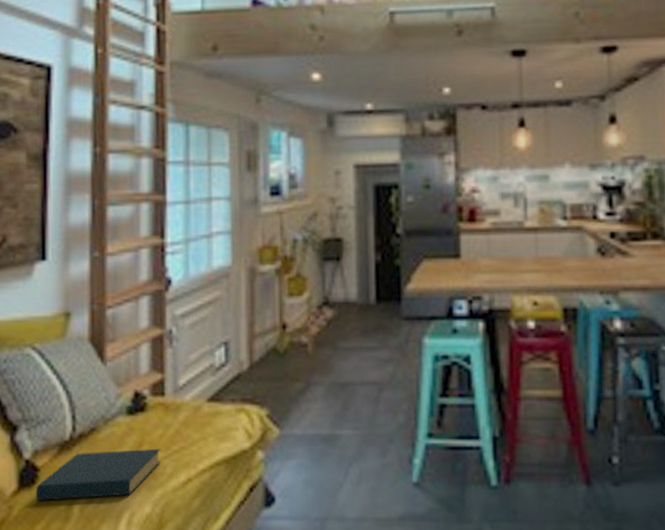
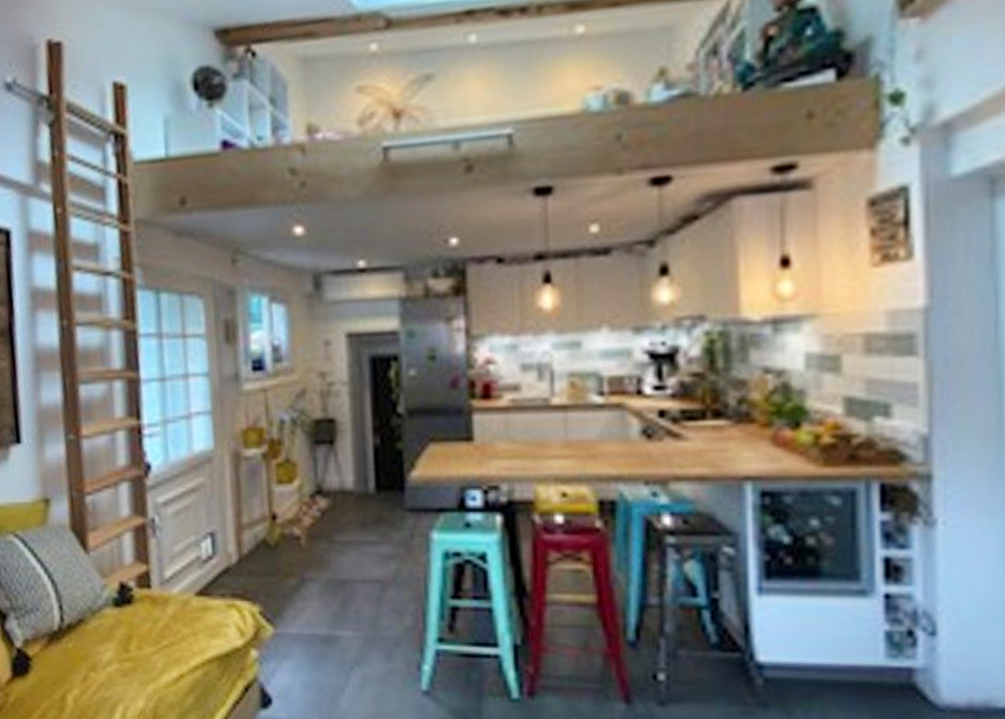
hardback book: present [35,448,161,501] -> none [29,642,152,690]

